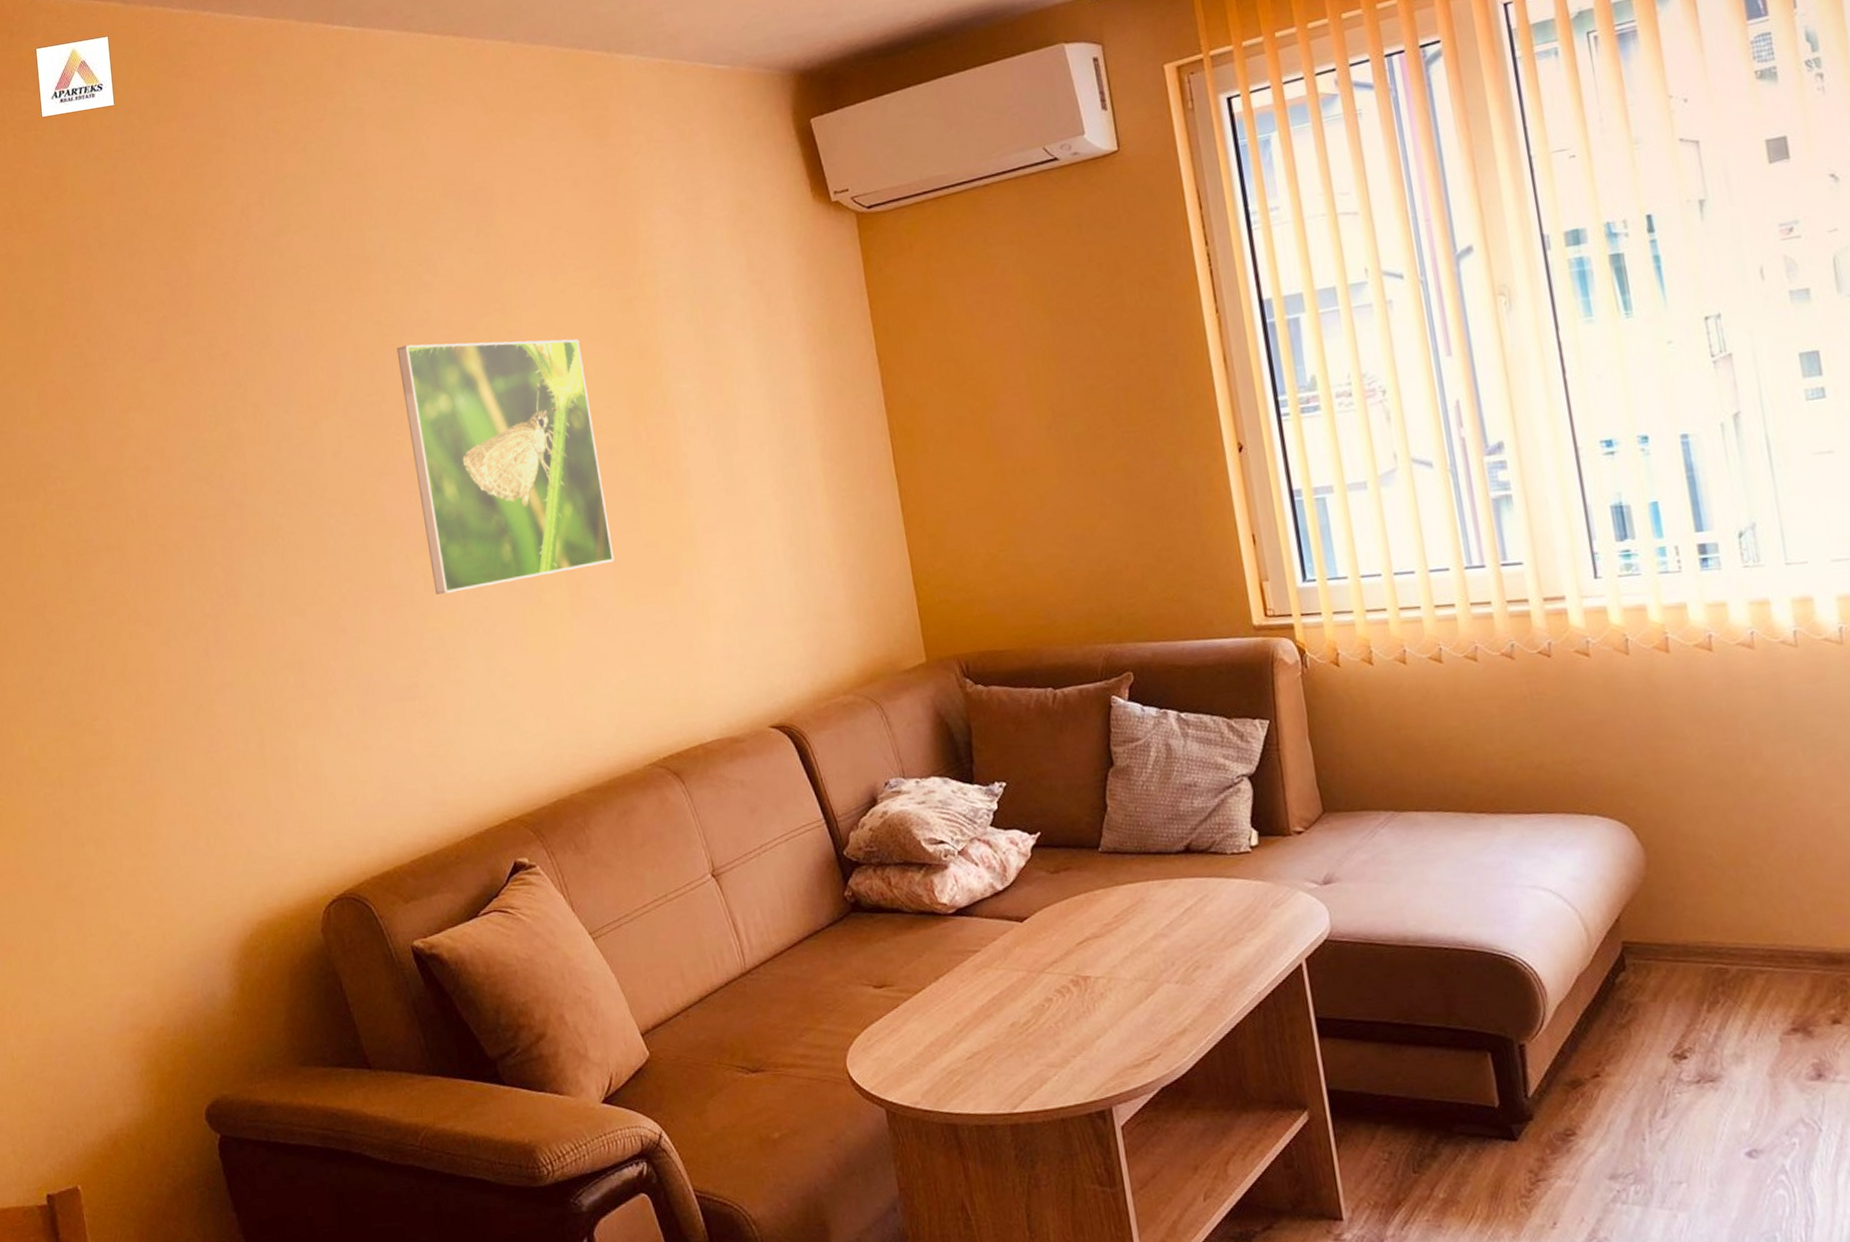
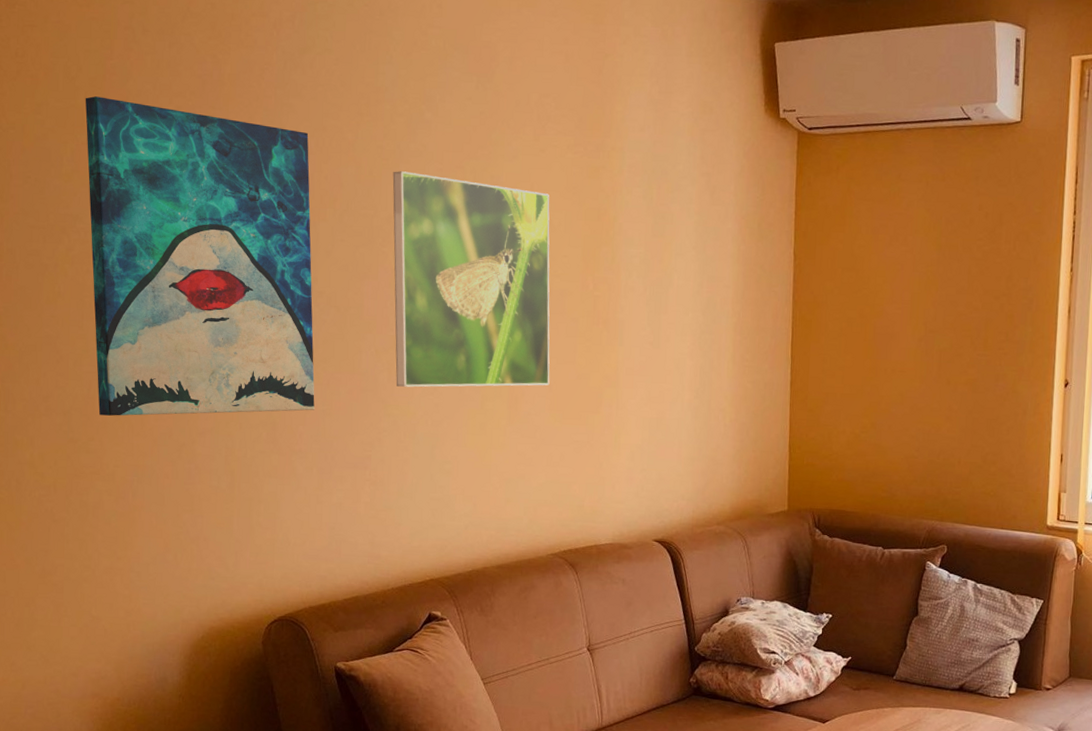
wall art: none [45,322,345,689] -> present [85,96,315,416]

